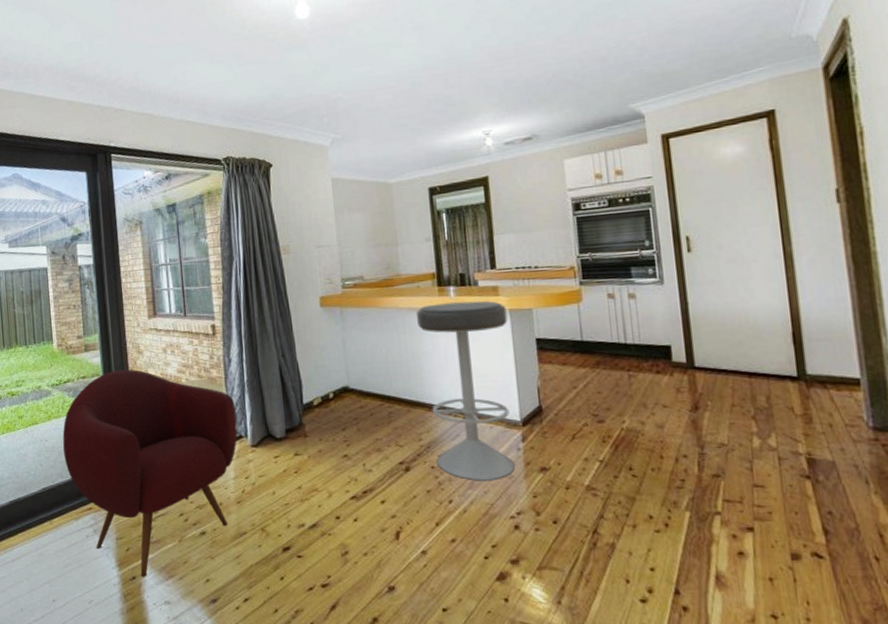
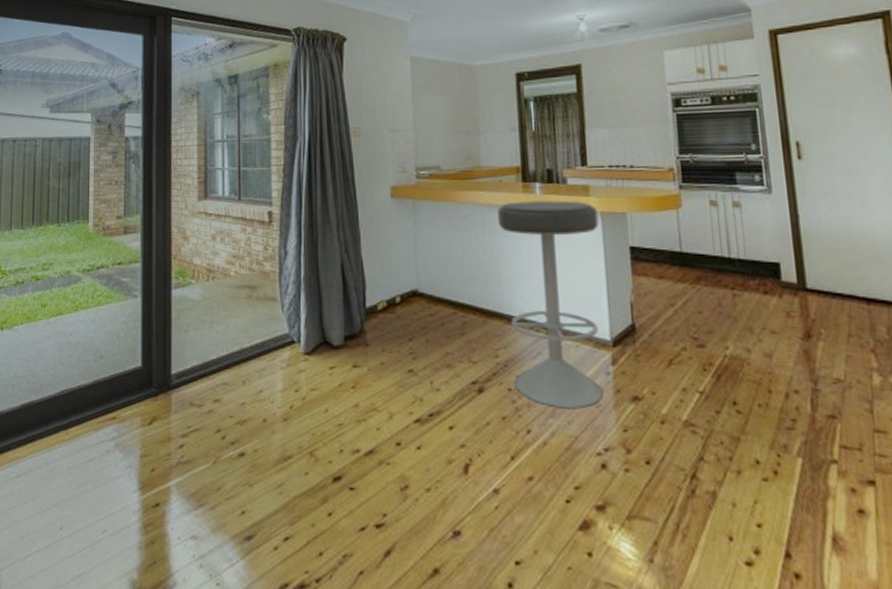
armchair: present [62,369,238,577] -> none [89,256,290,504]

